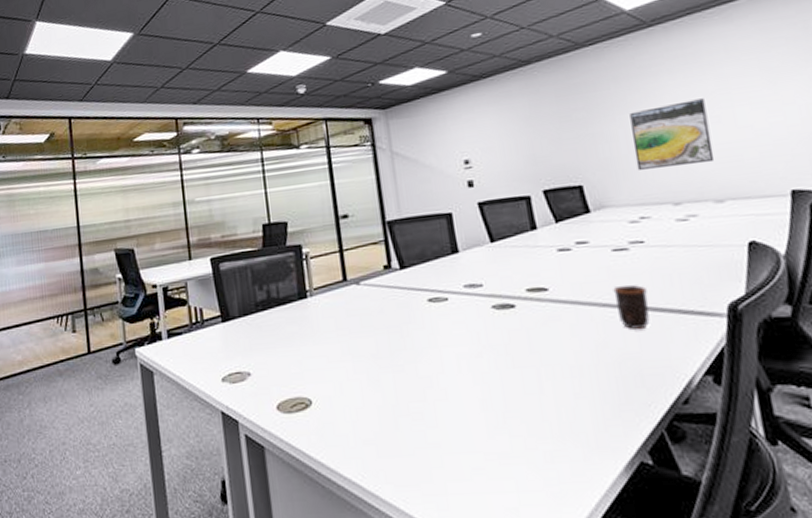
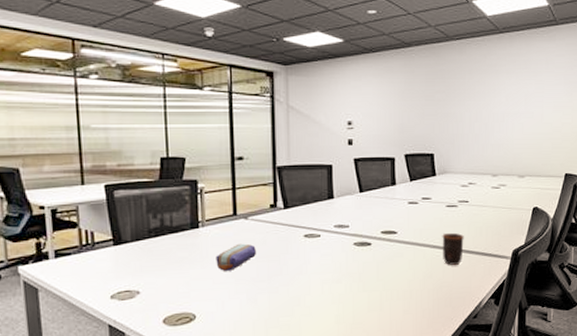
pencil case: none [328,313,373,347] -> present [216,243,256,271]
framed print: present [630,98,715,170] -> none [473,97,526,147]

